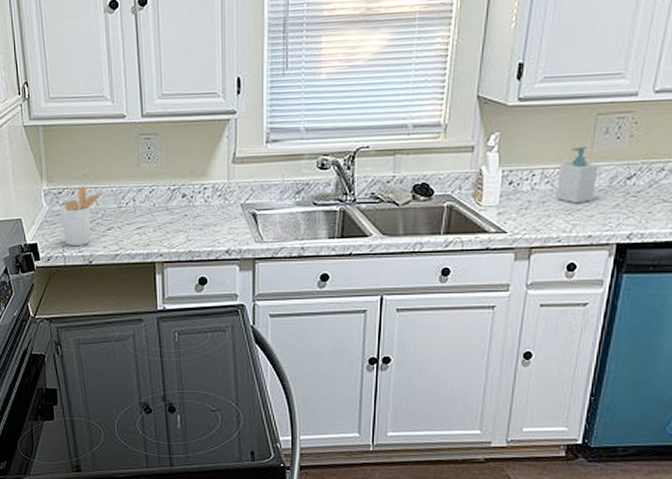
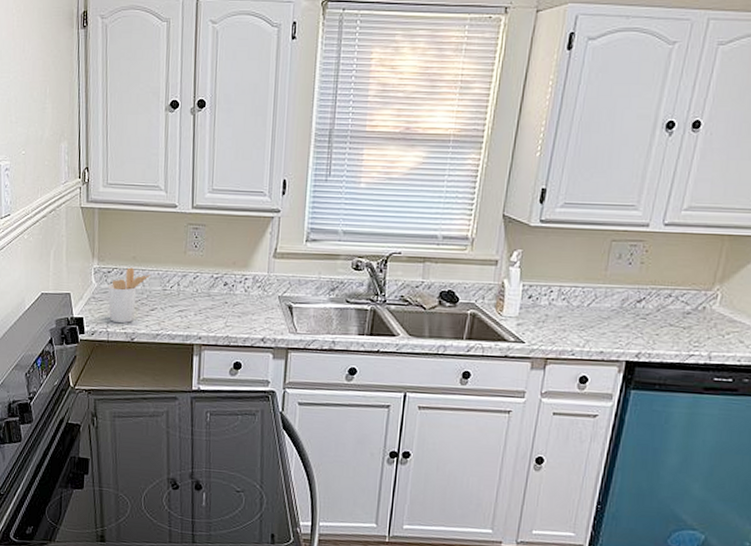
soap bottle: present [556,145,599,204] -> none [571,268,612,321]

